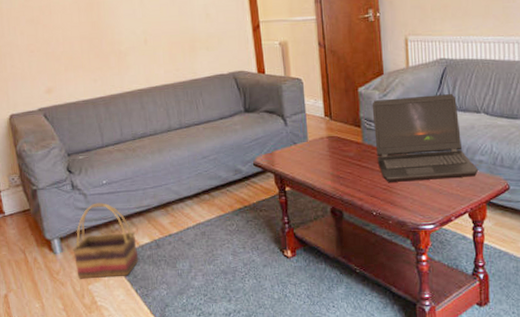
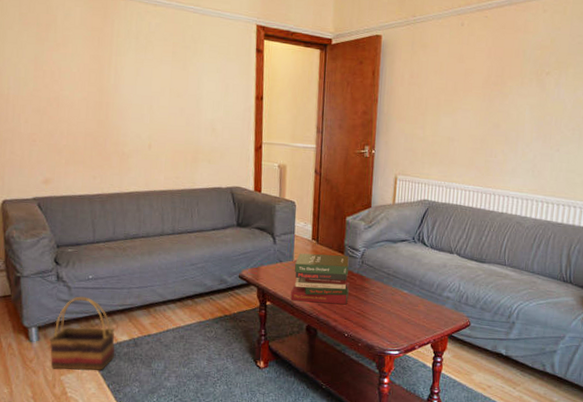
books: none [309,129,372,184] -> present [290,253,350,305]
laptop computer: present [372,94,479,182] -> none [355,230,446,311]

